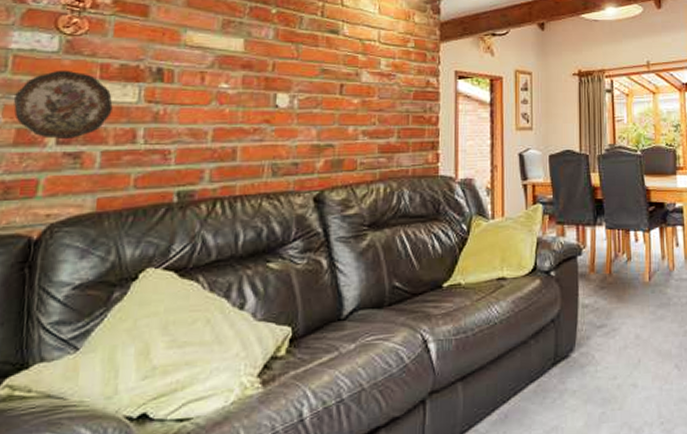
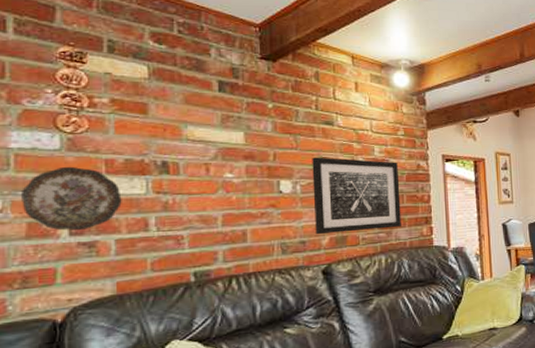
wall art: none [310,69,406,157] -> present [312,157,401,235]

